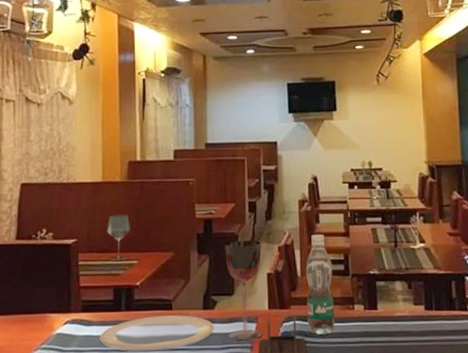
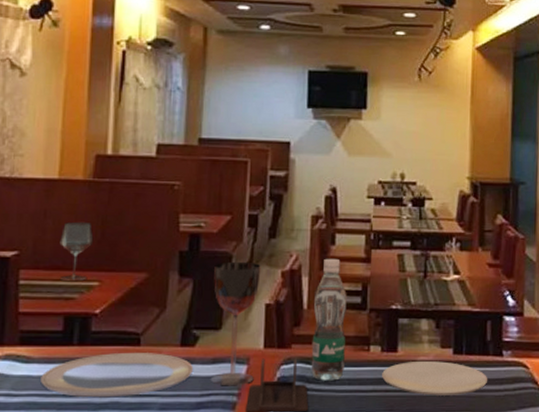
plate: none [366,316,457,345] -> present [382,360,488,396]

